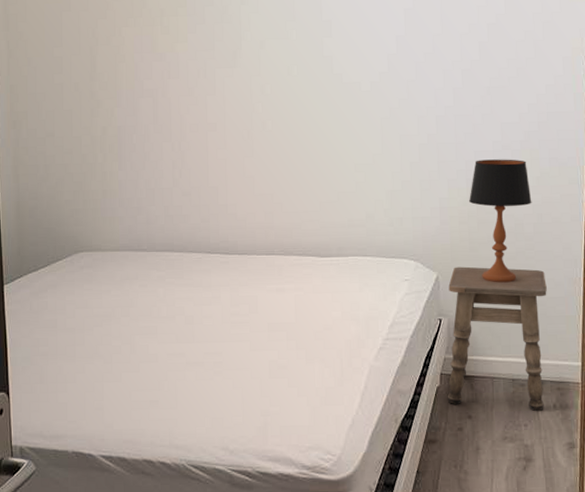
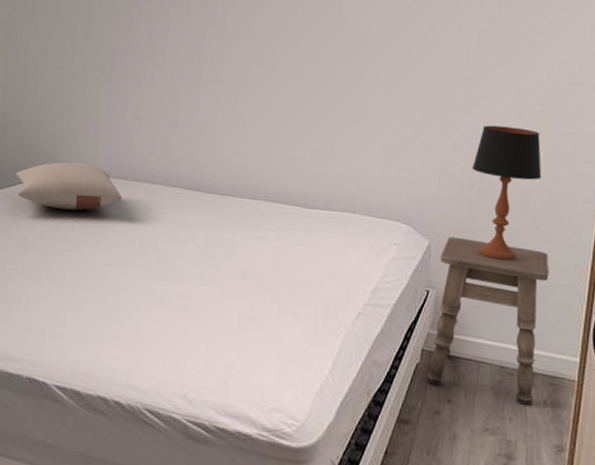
pillow: none [37,240,145,287] -> present [15,162,122,211]

